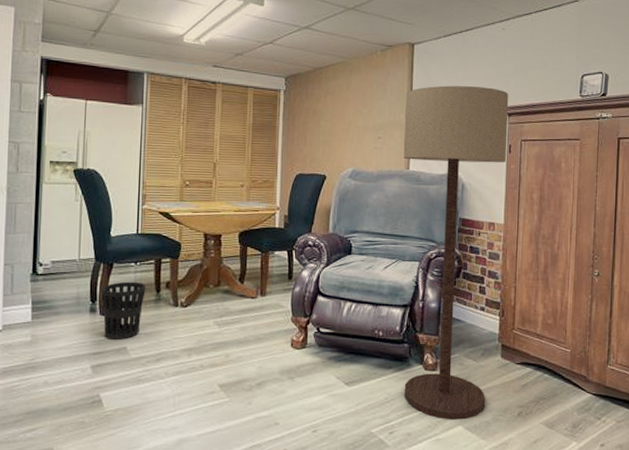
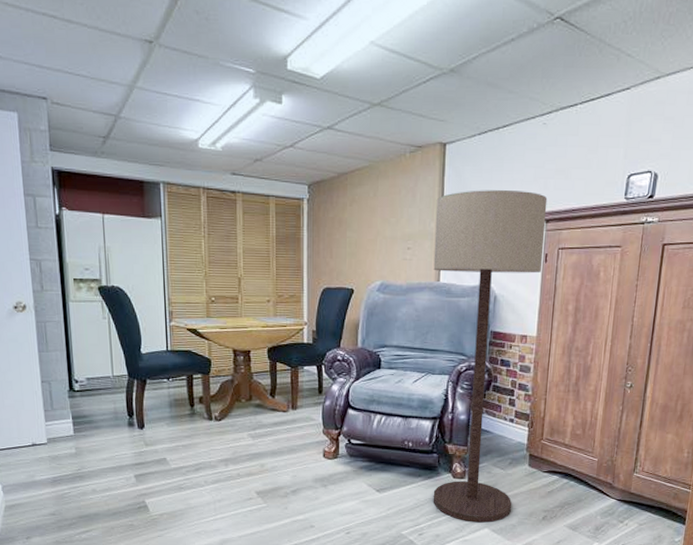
wastebasket: present [101,281,146,340] -> none [137,397,180,451]

